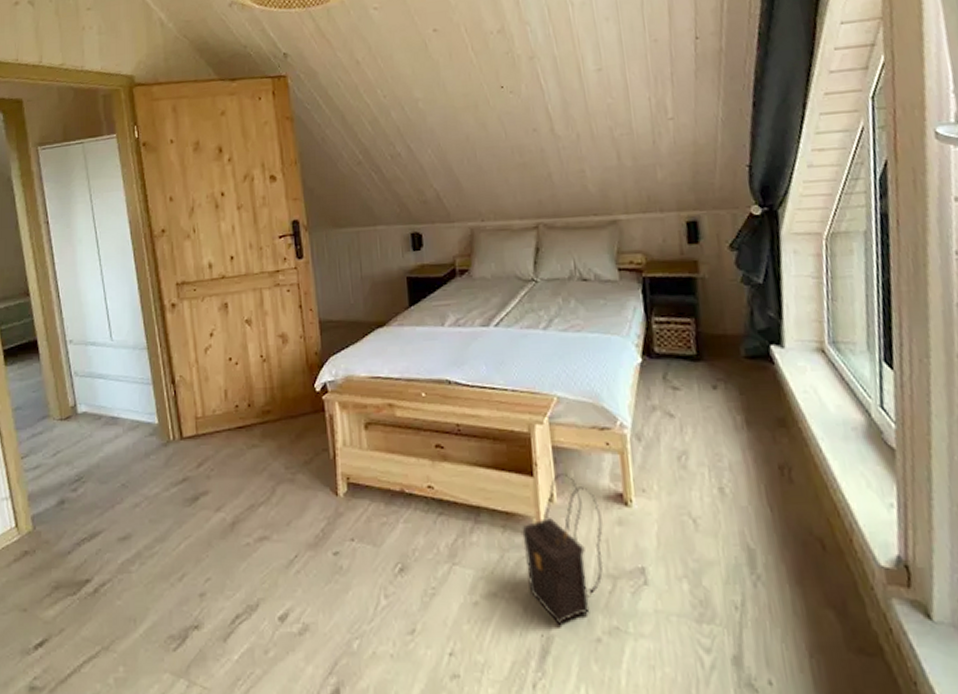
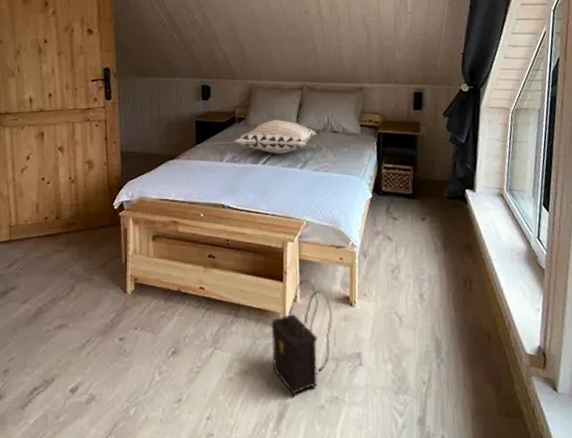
decorative pillow: none [455,268,566,313] -> present [233,119,320,154]

